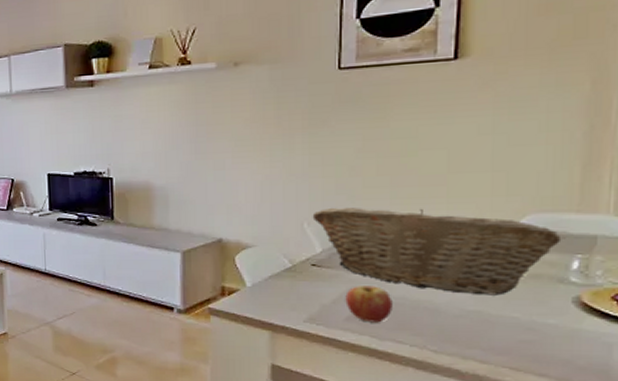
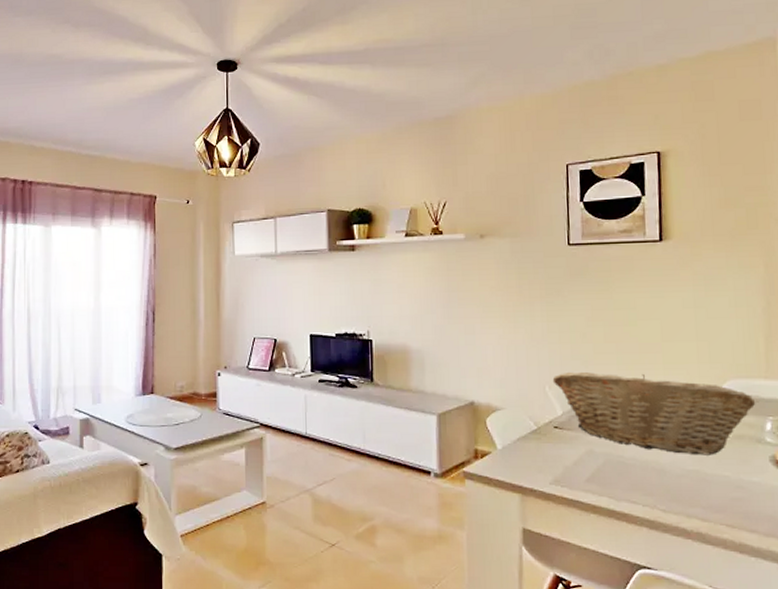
fruit: present [345,286,393,323] -> none [585,447,626,484]

